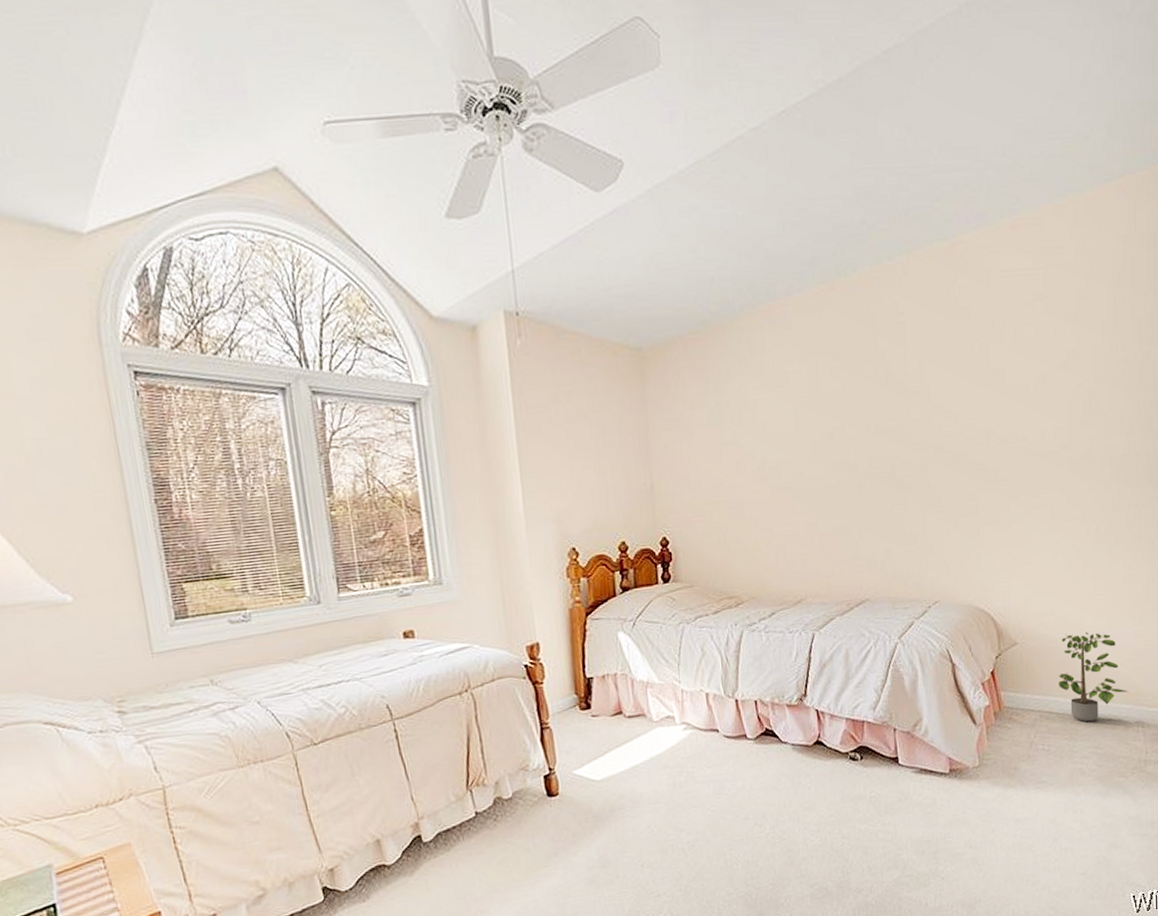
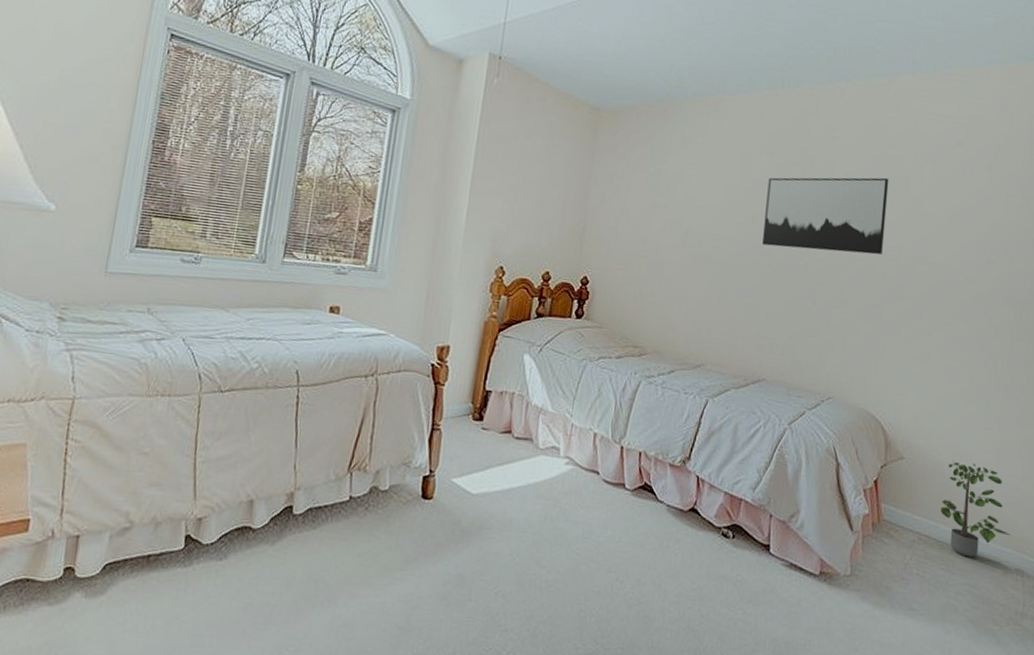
wall art: none [839,355,971,460] -> present [762,177,889,255]

